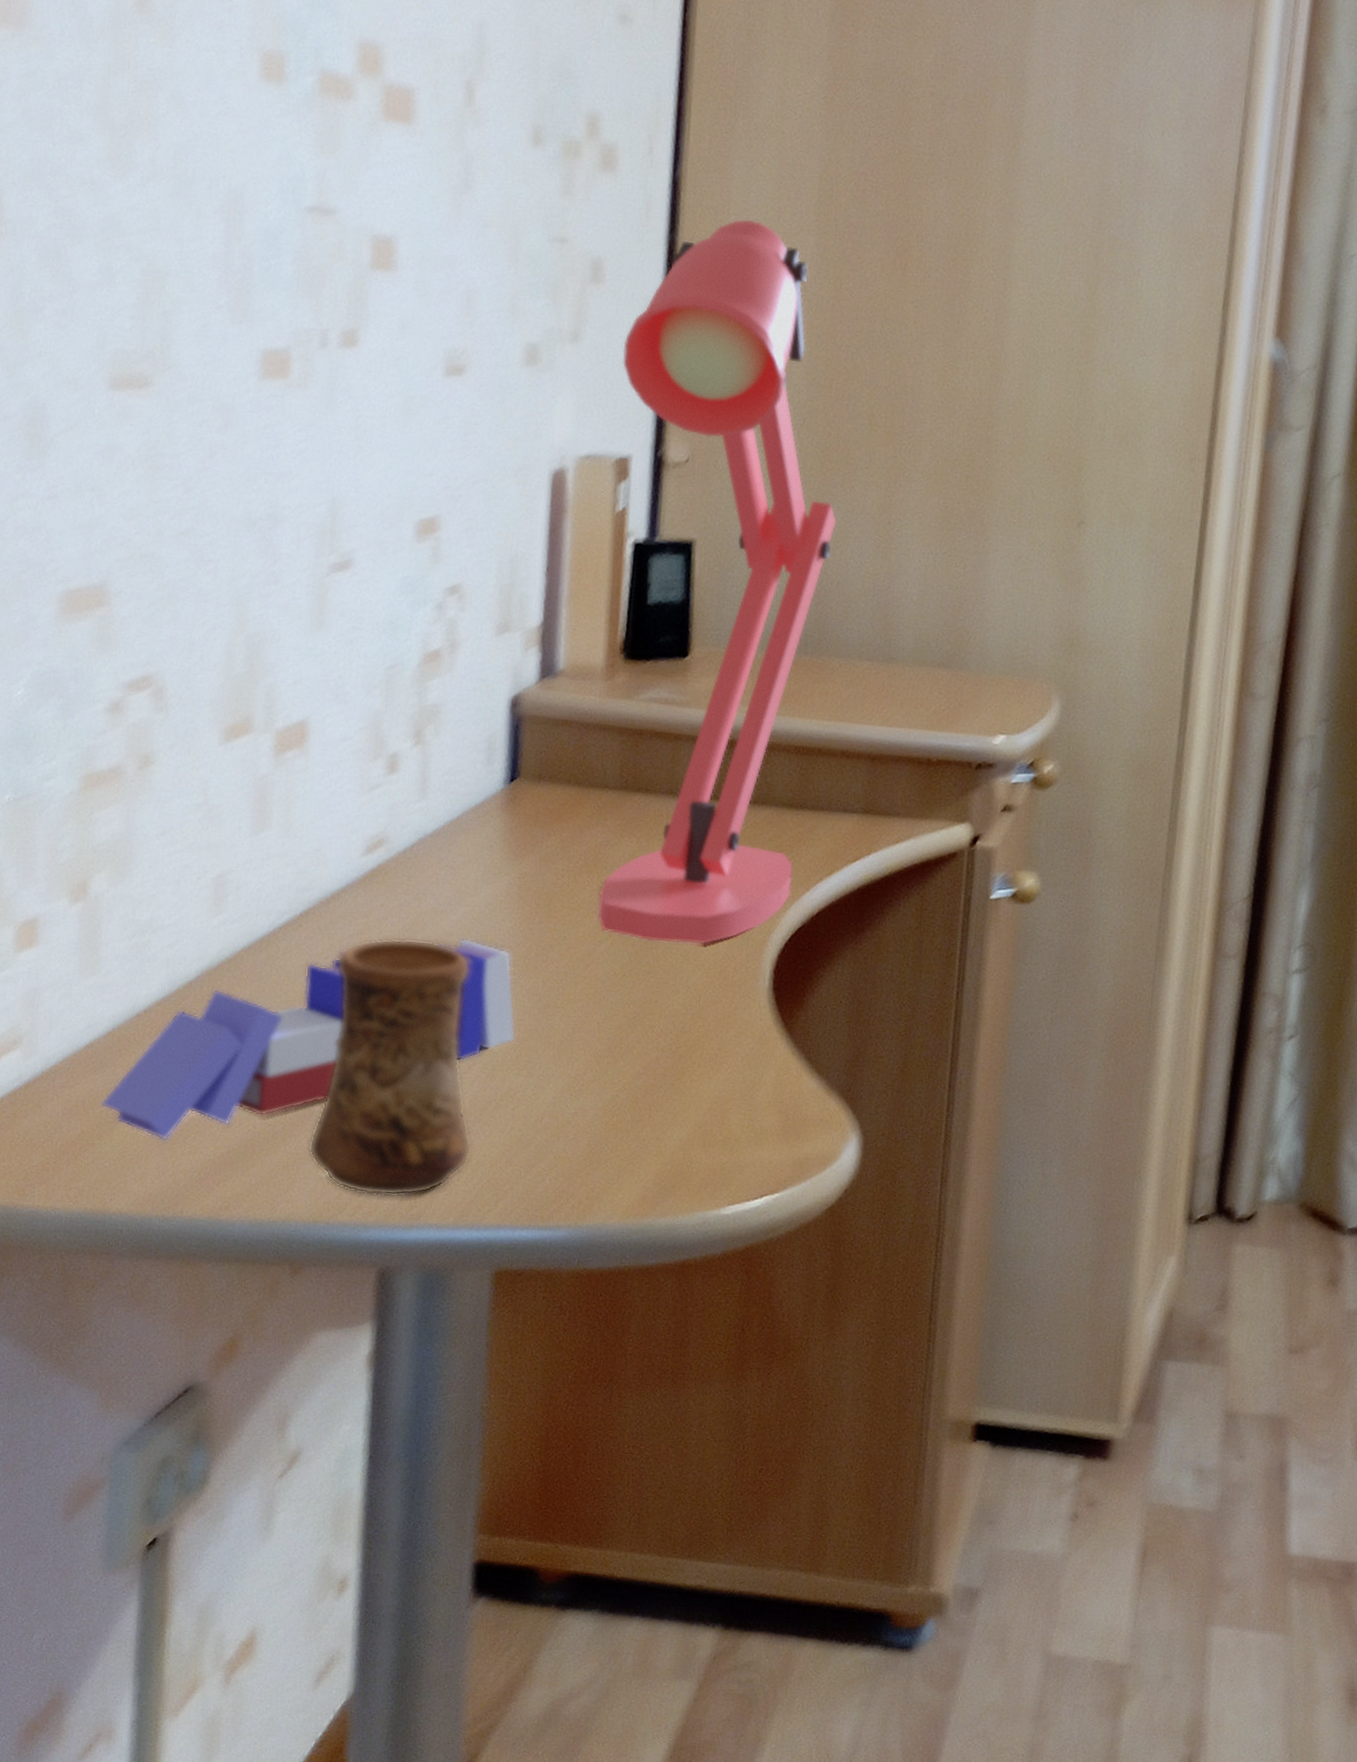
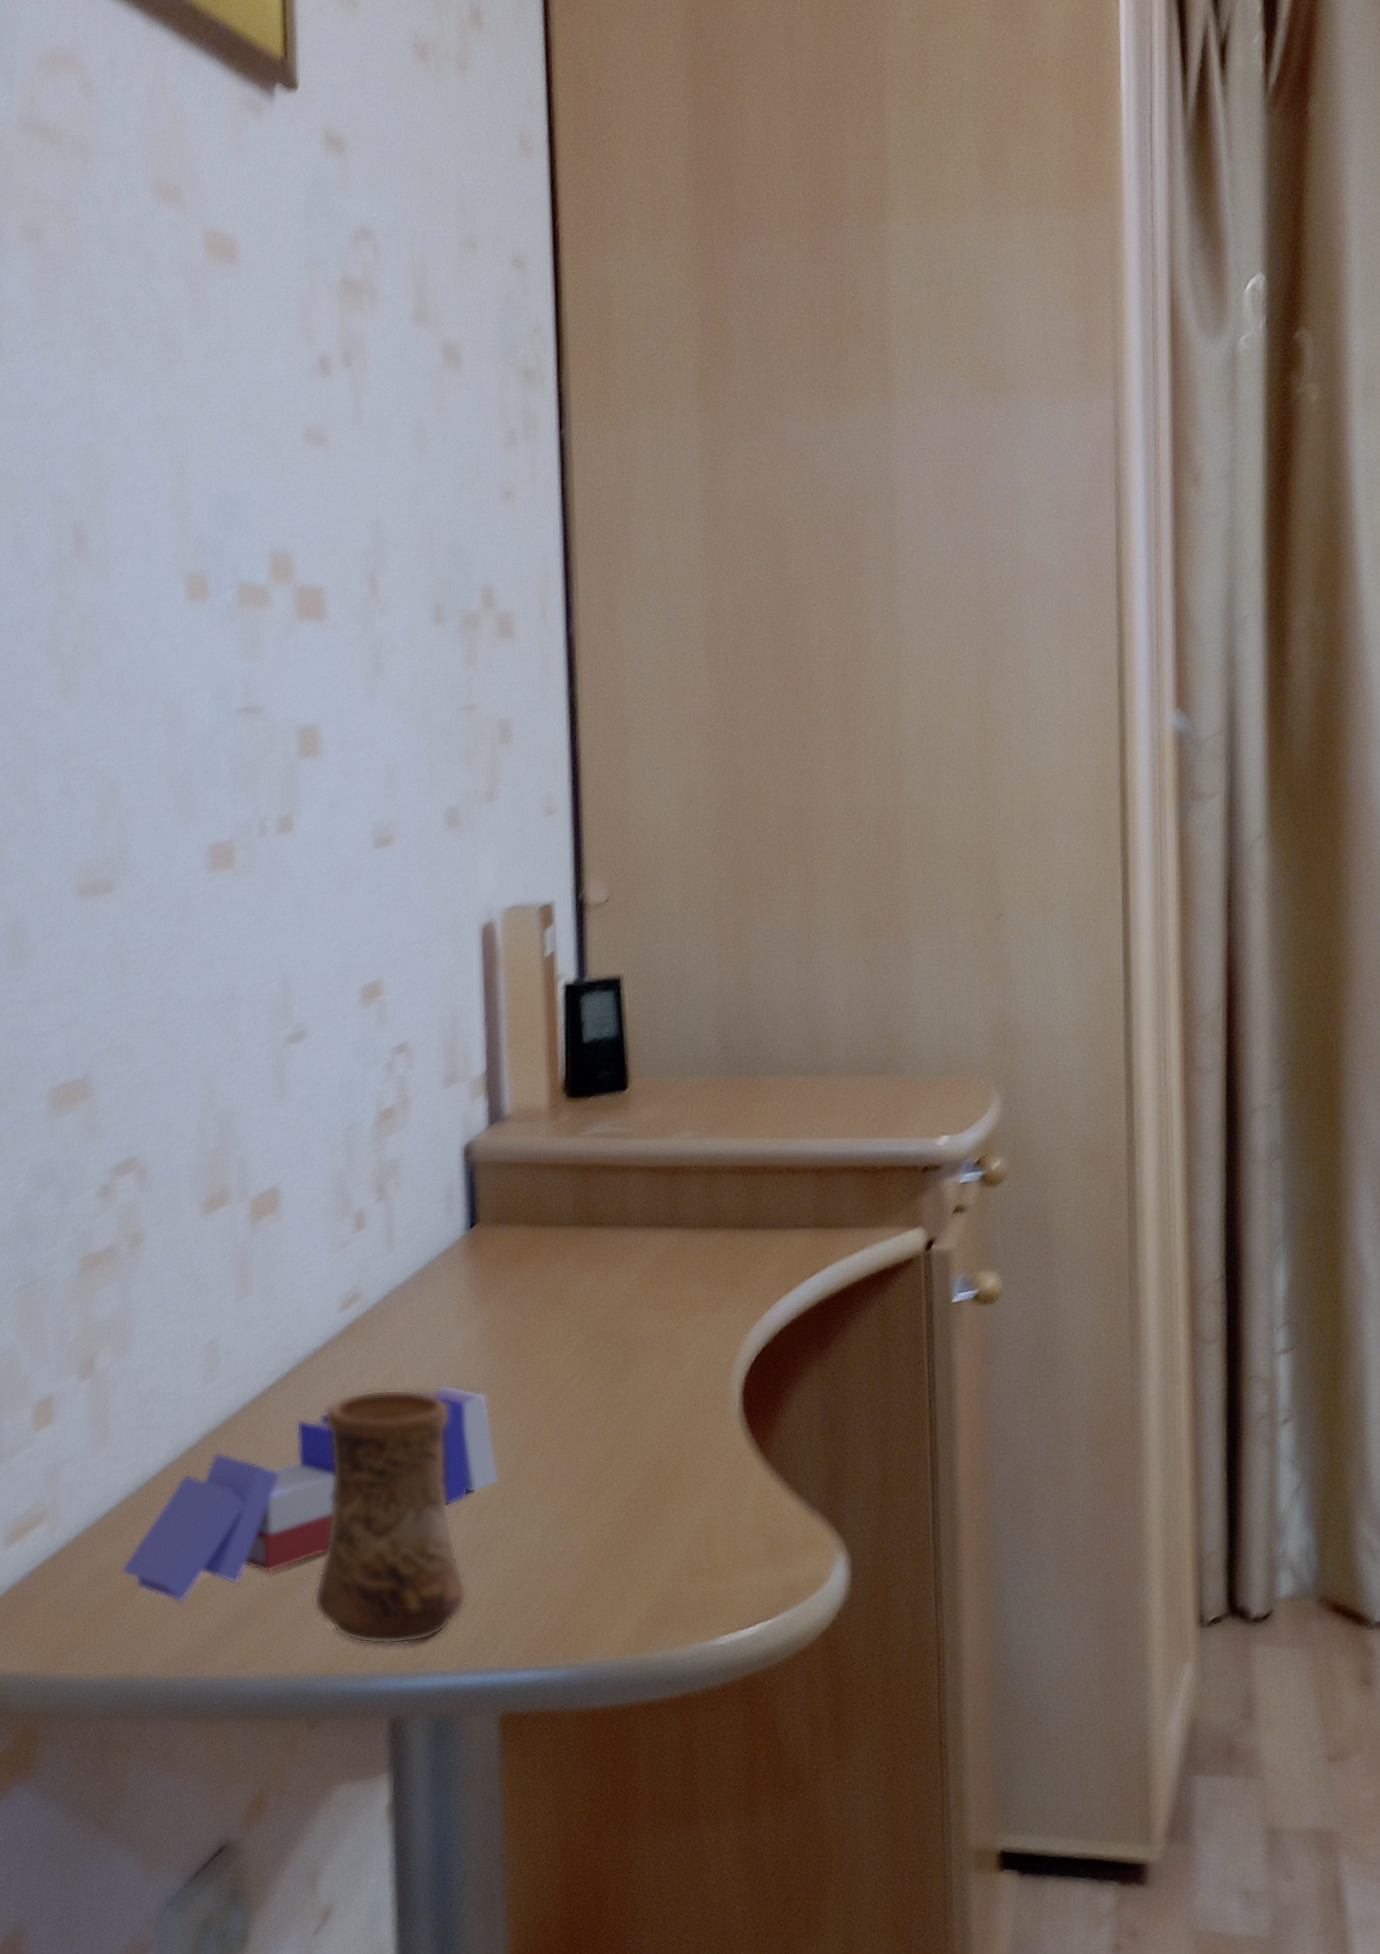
desk lamp: present [597,219,837,944] -> none [536,664,757,1373]

